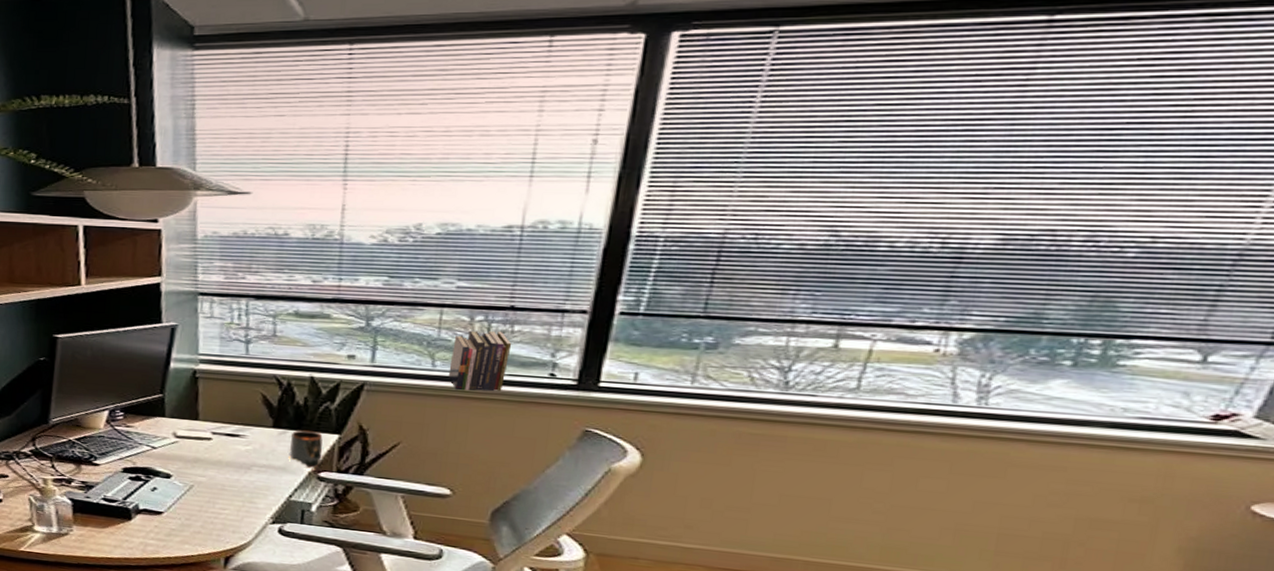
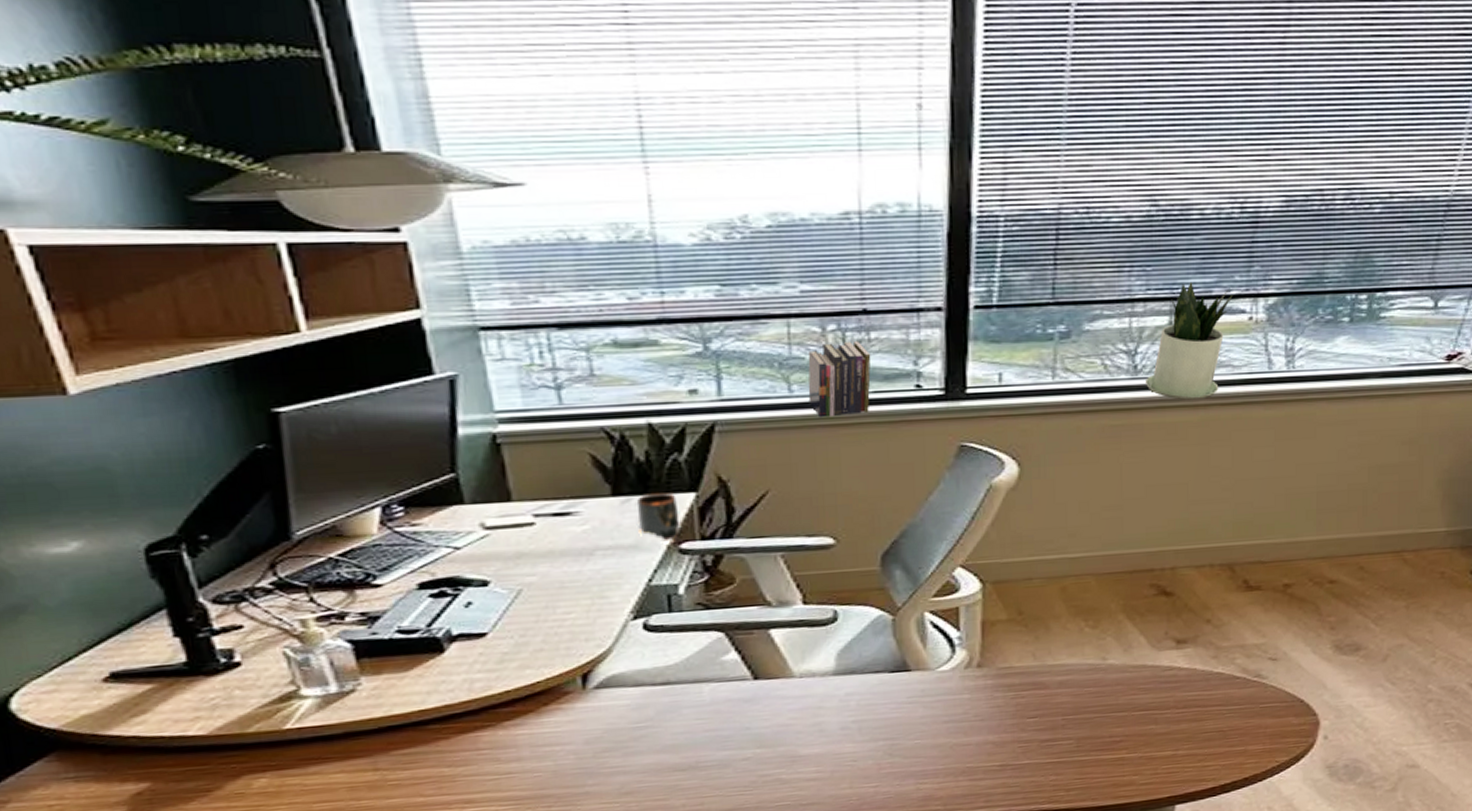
planter: none [796,309,918,422] -> present [1146,281,1233,400]

